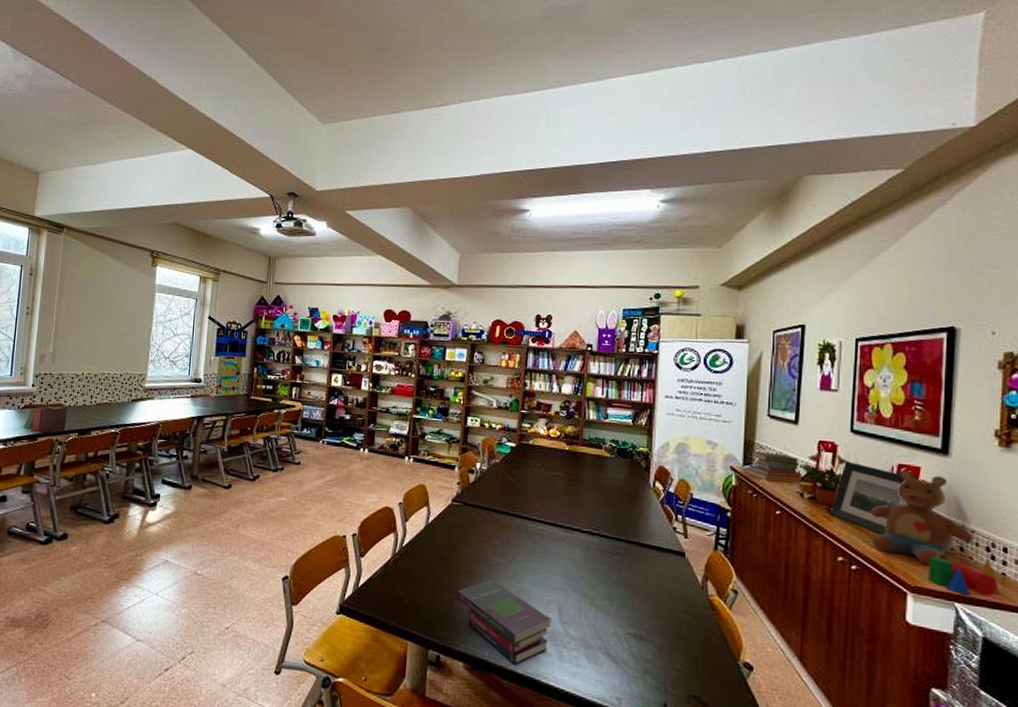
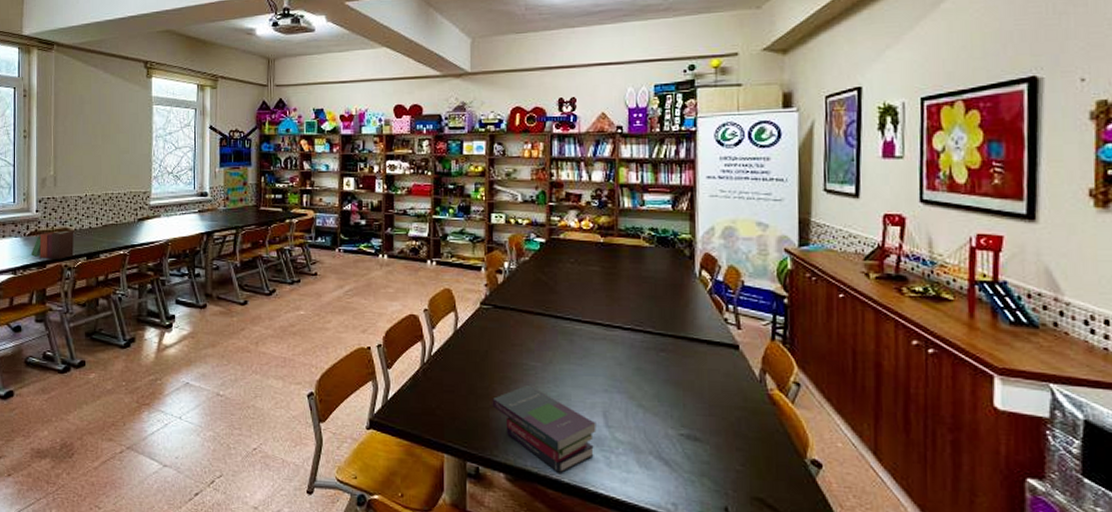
books: present [745,451,801,483] -> none [801,230,866,262]
potted plant: present [800,453,850,507] -> none [864,228,921,286]
picture frame: present [830,461,928,535] -> none [900,234,1012,314]
stuffed toy: present [871,469,974,565] -> none [948,239,1069,344]
toy blocks: present [928,556,999,596] -> none [1017,332,1102,375]

